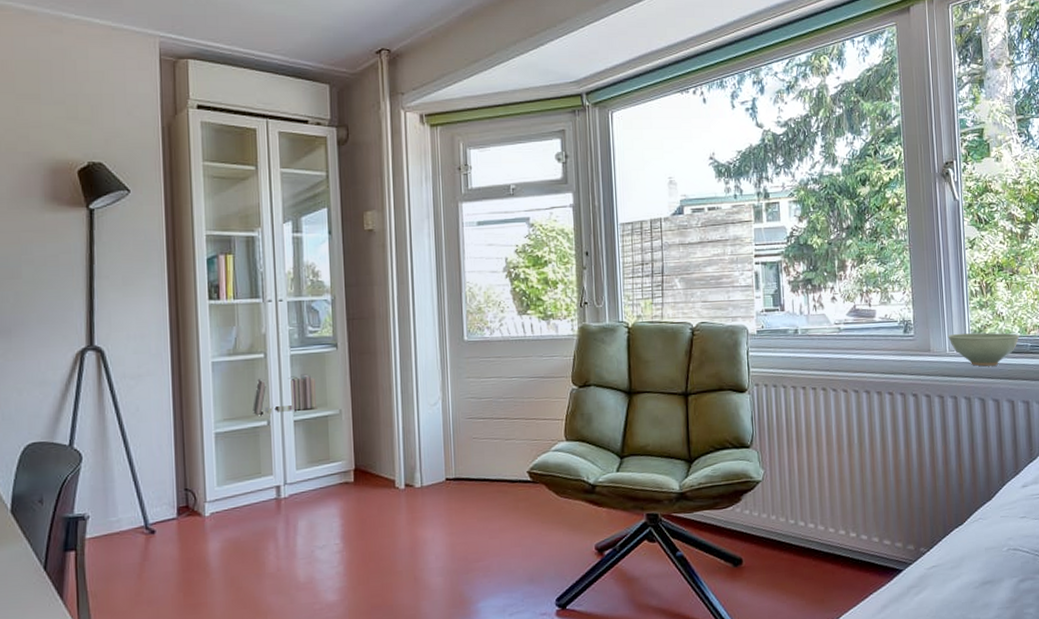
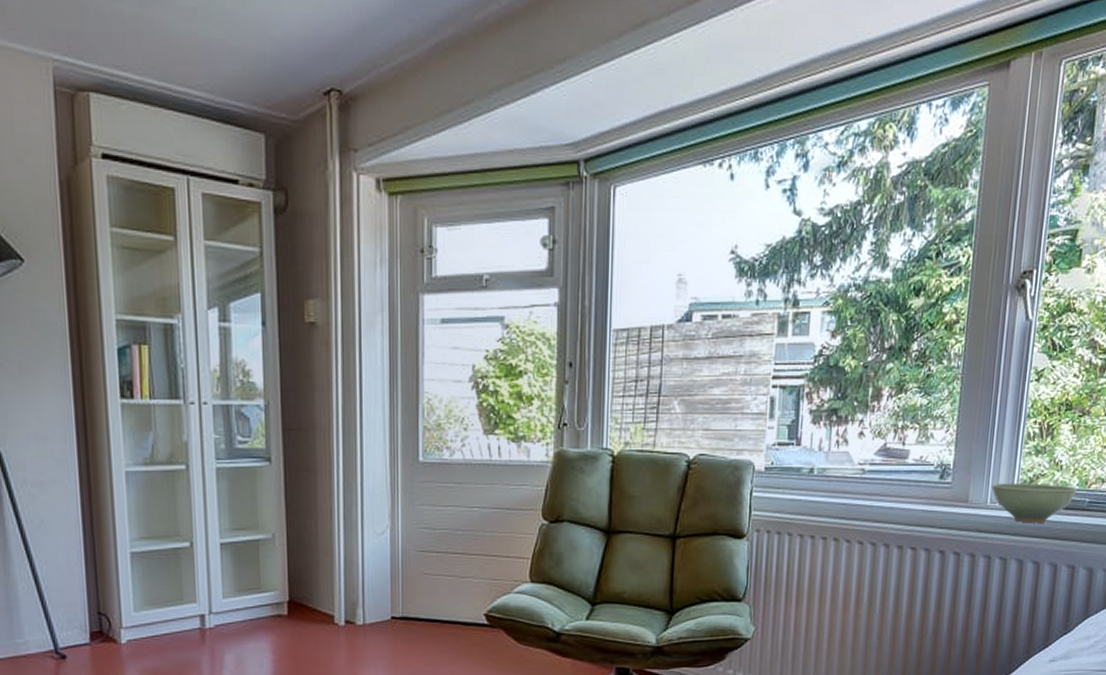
books: present [253,374,317,415] -> none [173,491,246,535]

